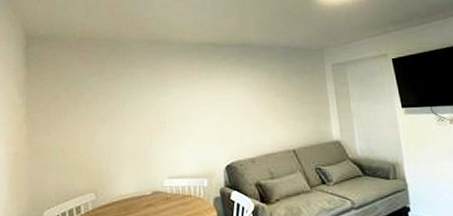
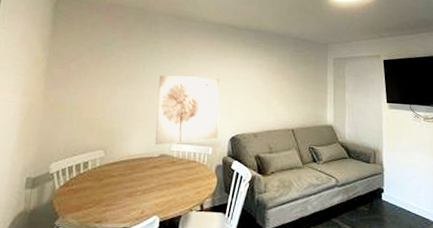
wall art: none [141,103,212,183] -> present [155,75,220,146]

